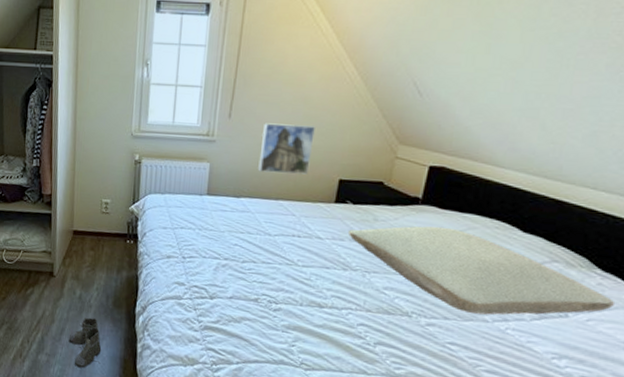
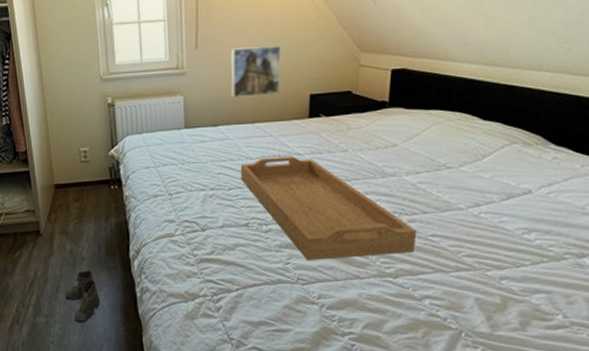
serving tray: none [256,235,434,357] -> present [240,156,417,260]
pillow: present [347,226,616,315] -> none [324,126,570,204]

